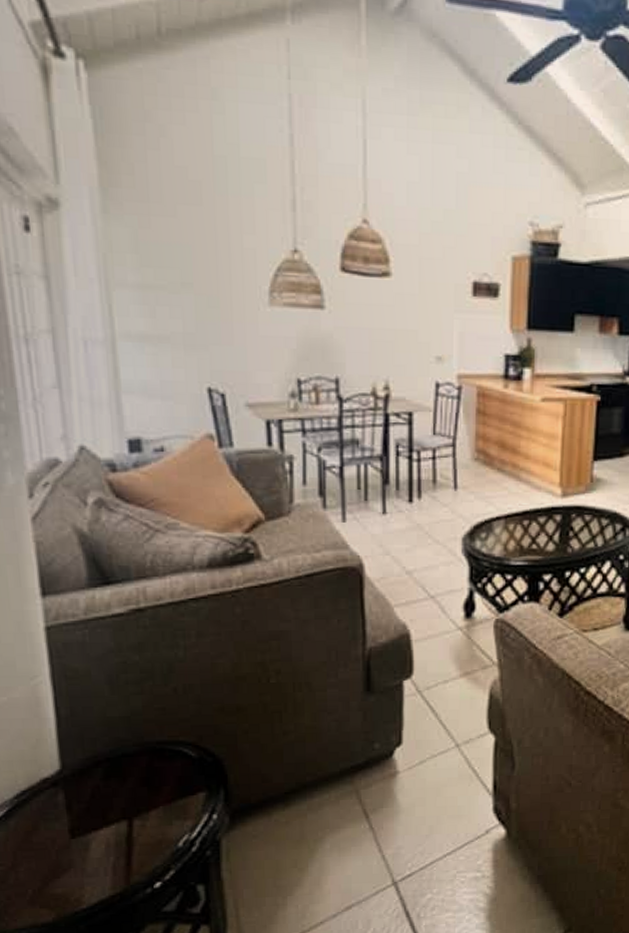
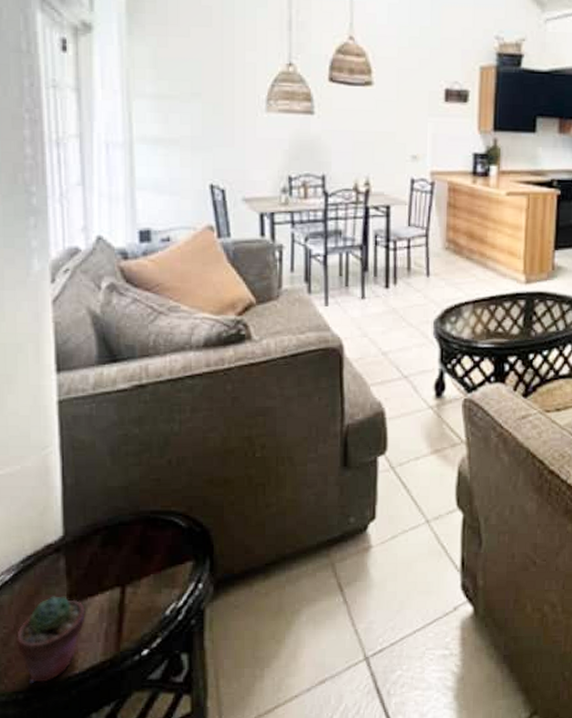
potted succulent: none [15,831,91,921] -> present [16,596,85,684]

